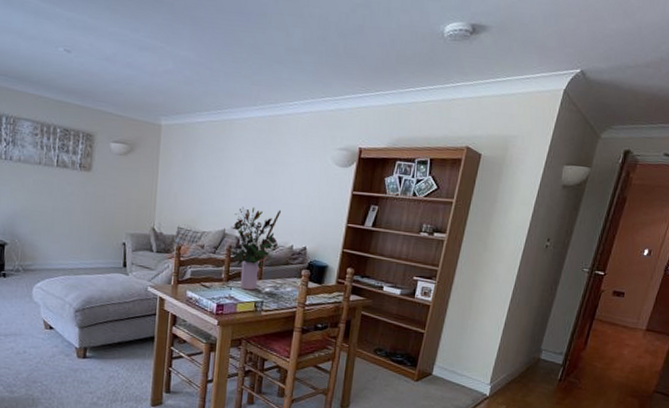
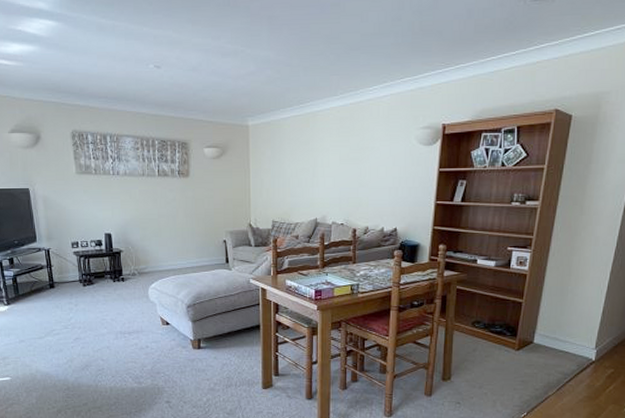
bouquet: present [229,206,282,291] -> none [322,195,370,275]

